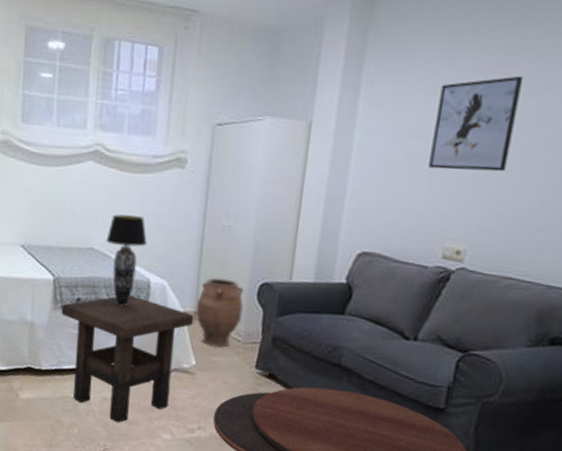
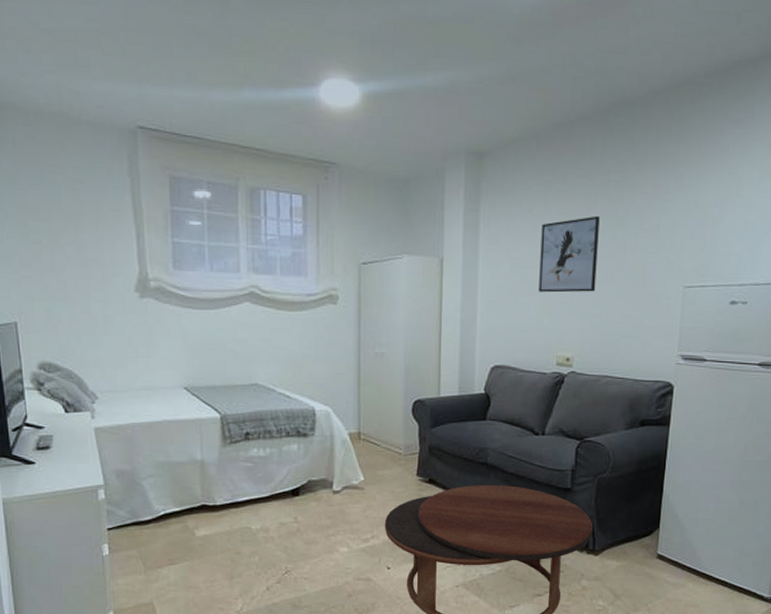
side table: present [61,295,195,424] -> none [231,423,359,545]
table lamp: present [106,214,147,306] -> none [269,350,308,435]
vase: present [196,277,244,348] -> none [360,400,401,462]

